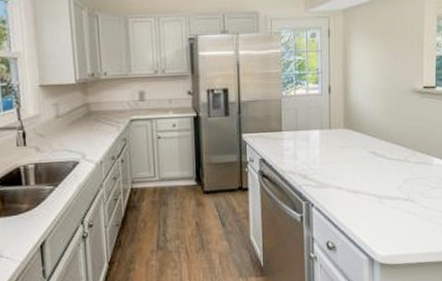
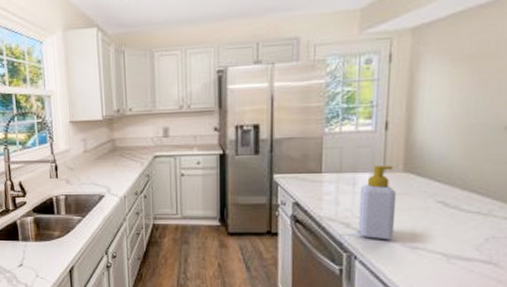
soap bottle: none [312,122,341,188] -> present [358,164,397,240]

